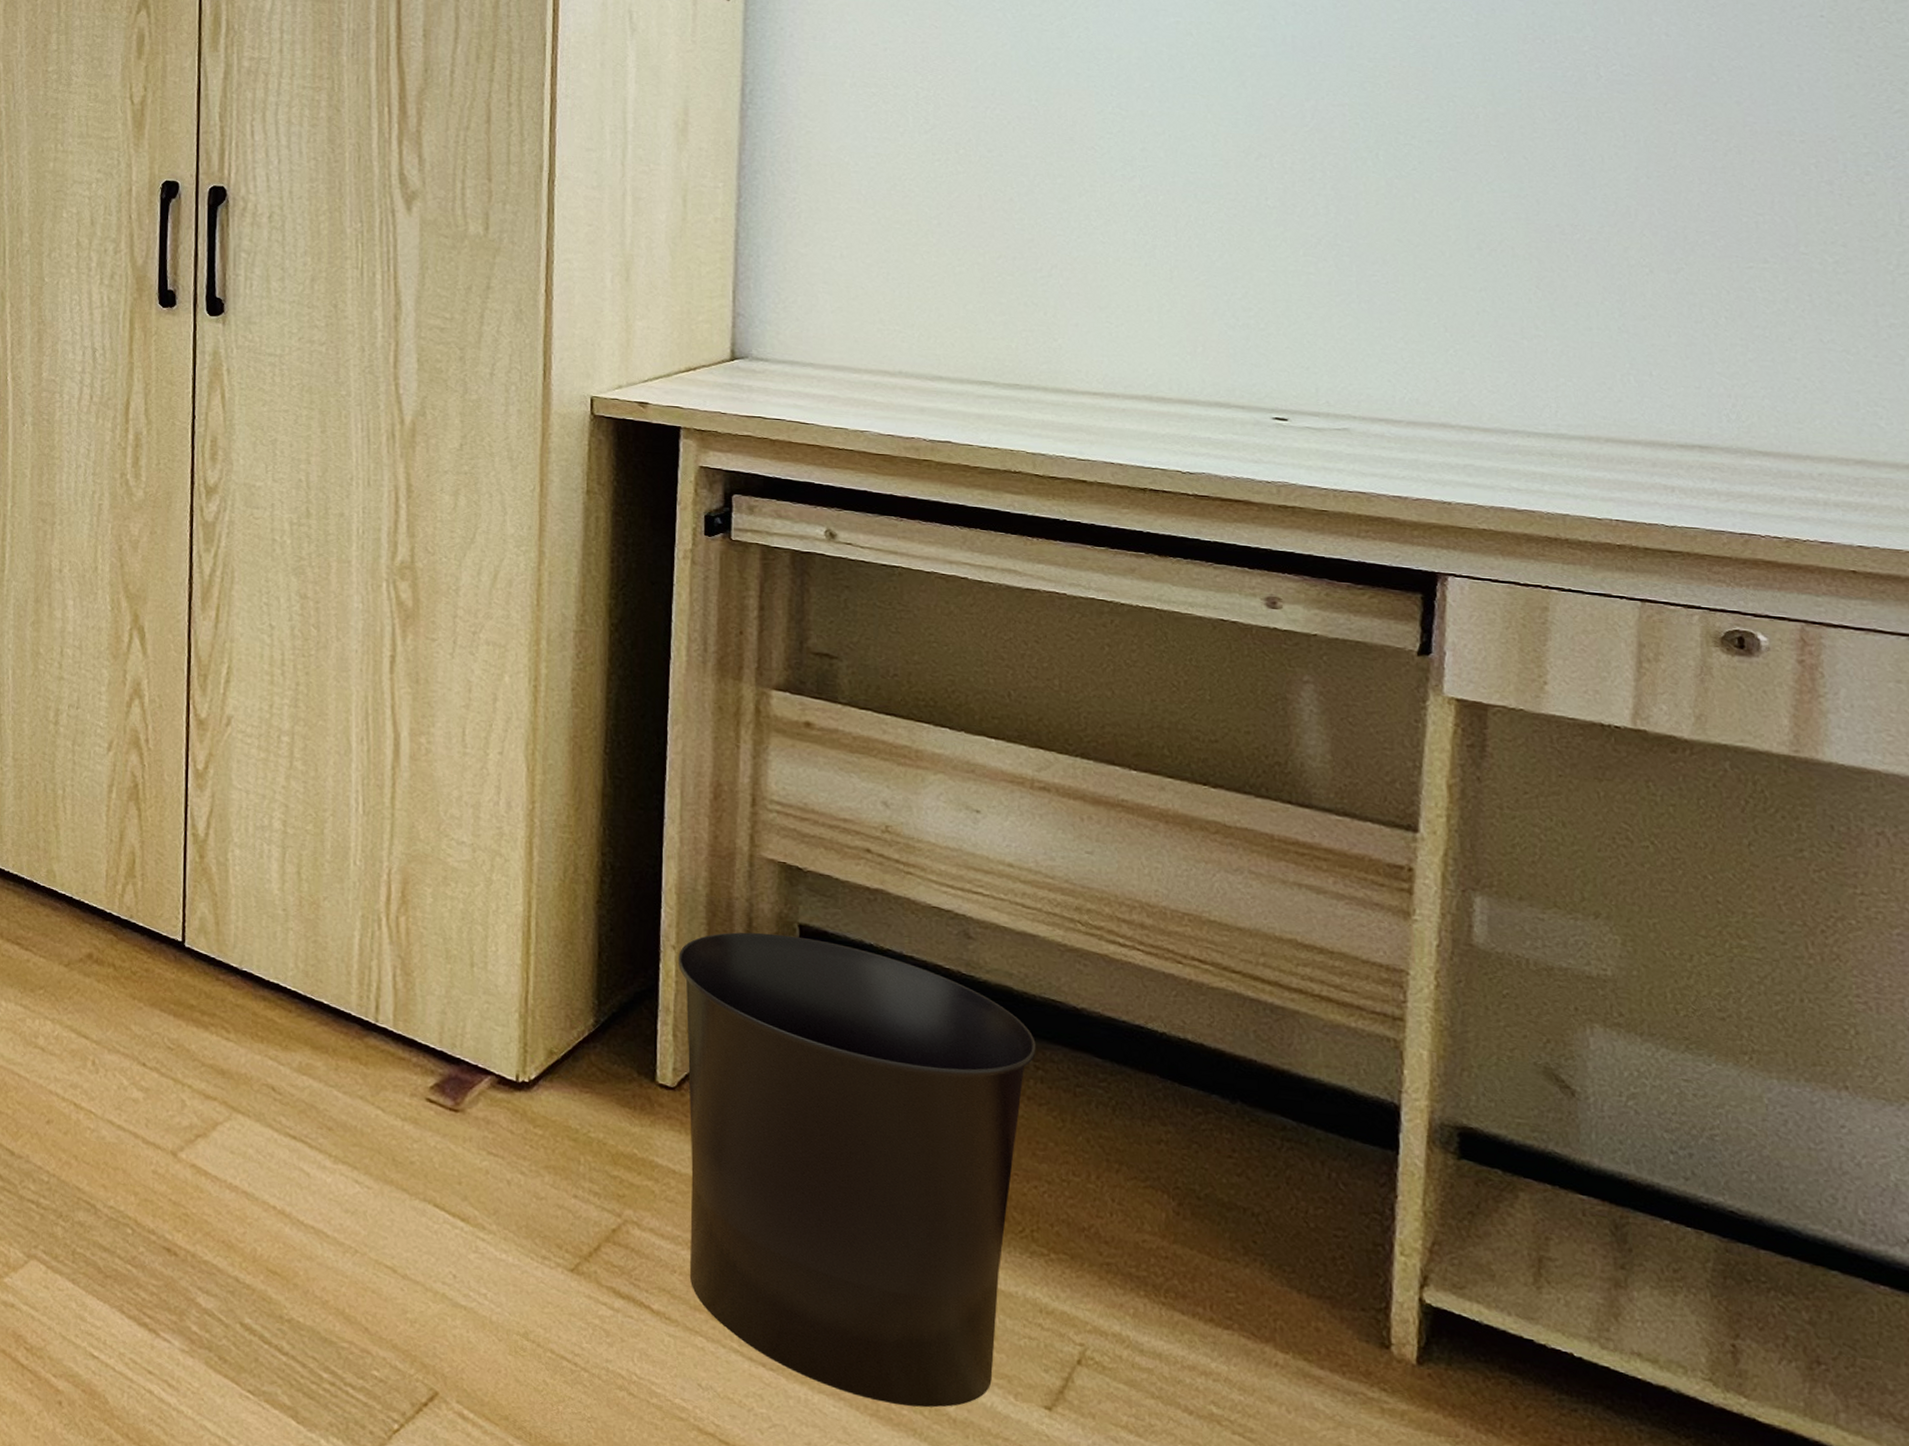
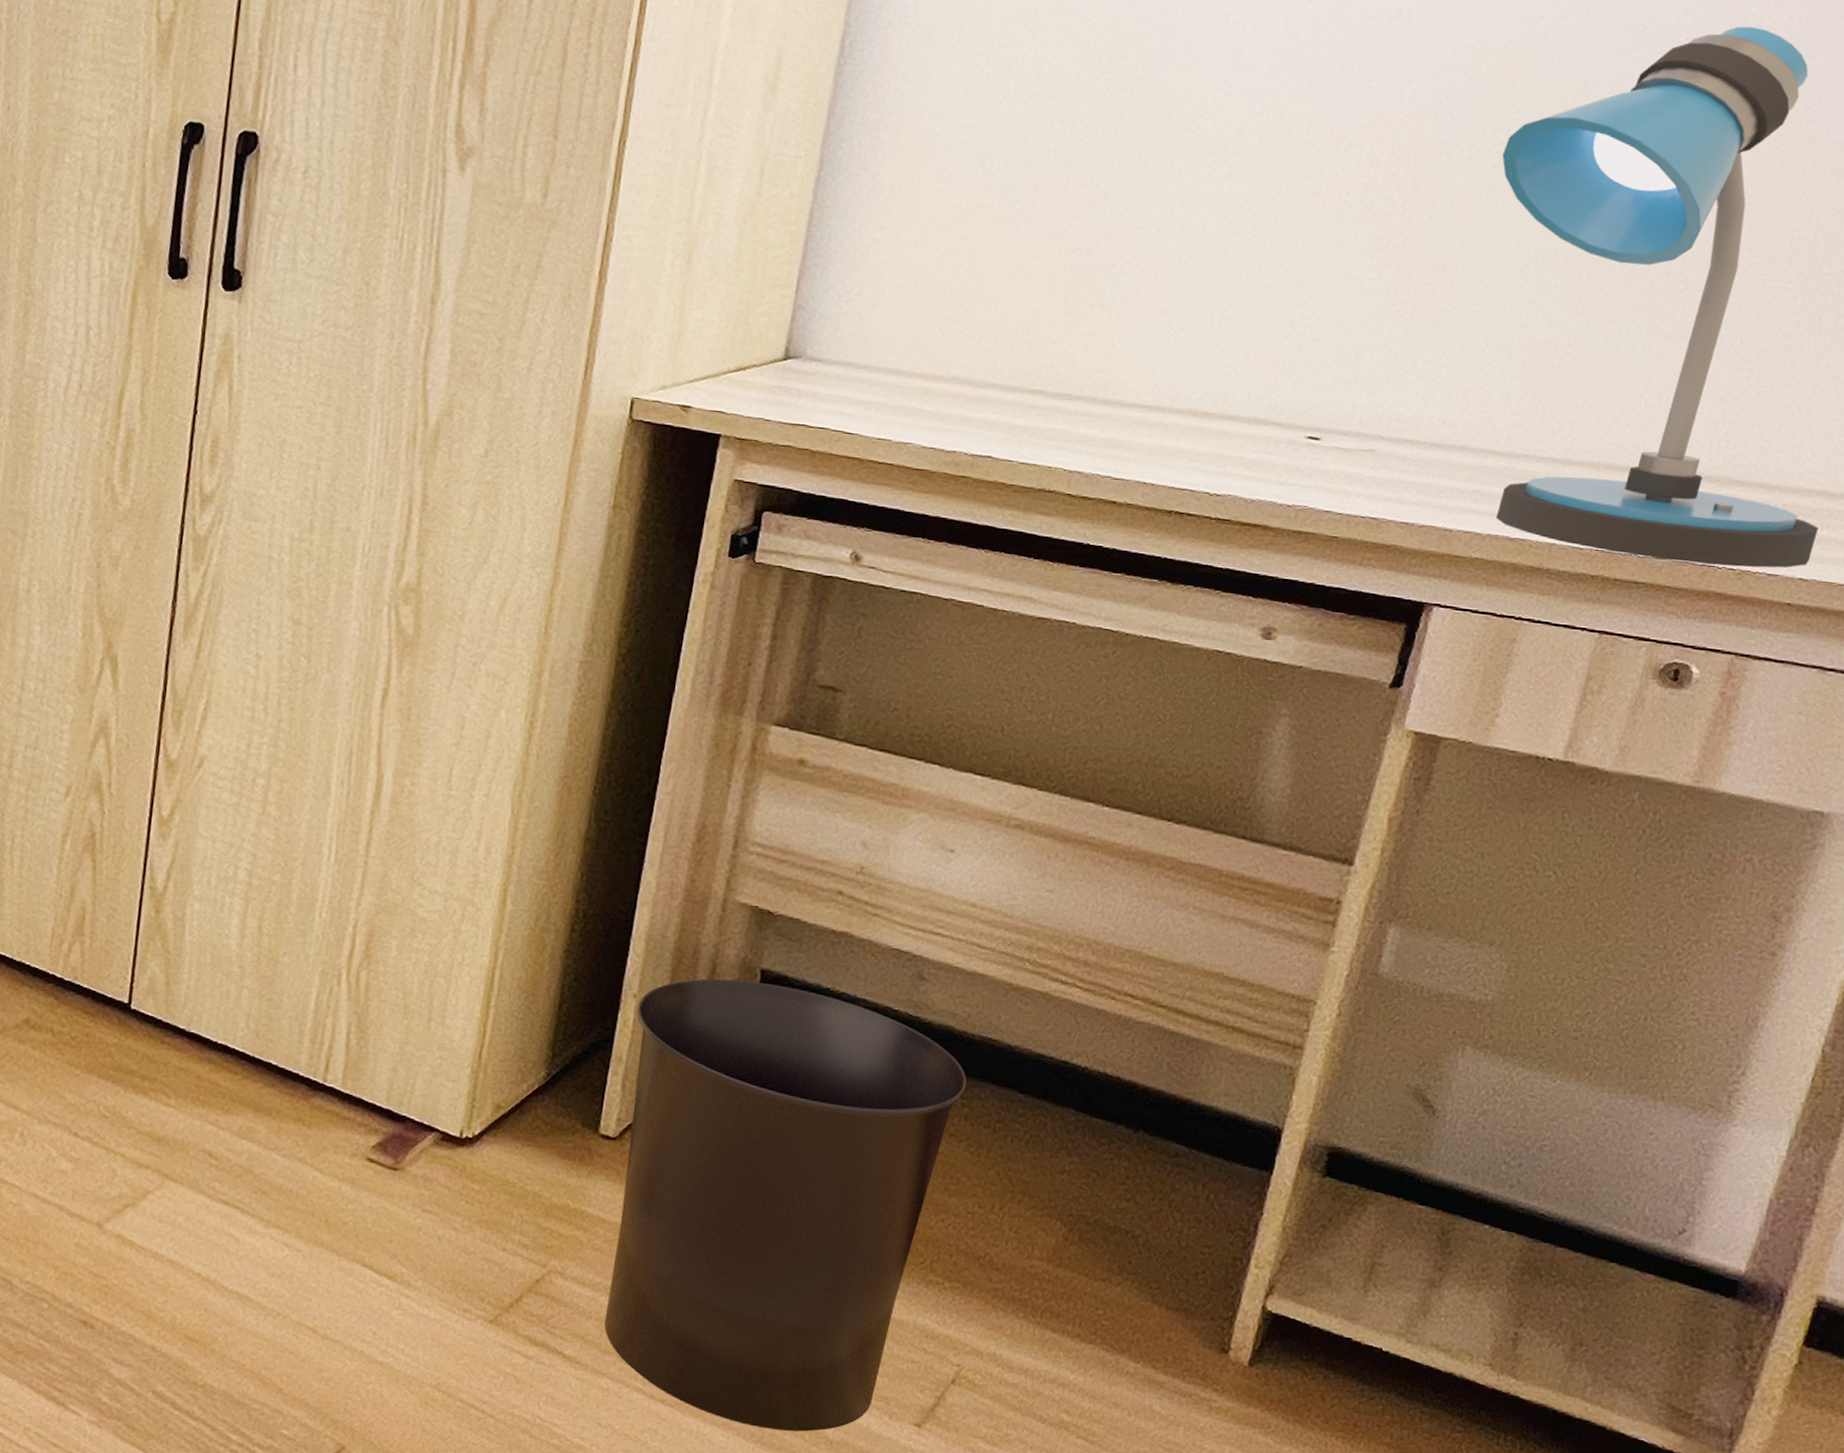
desk lamp: none [1420,34,1867,536] -> present [1496,26,1818,568]

